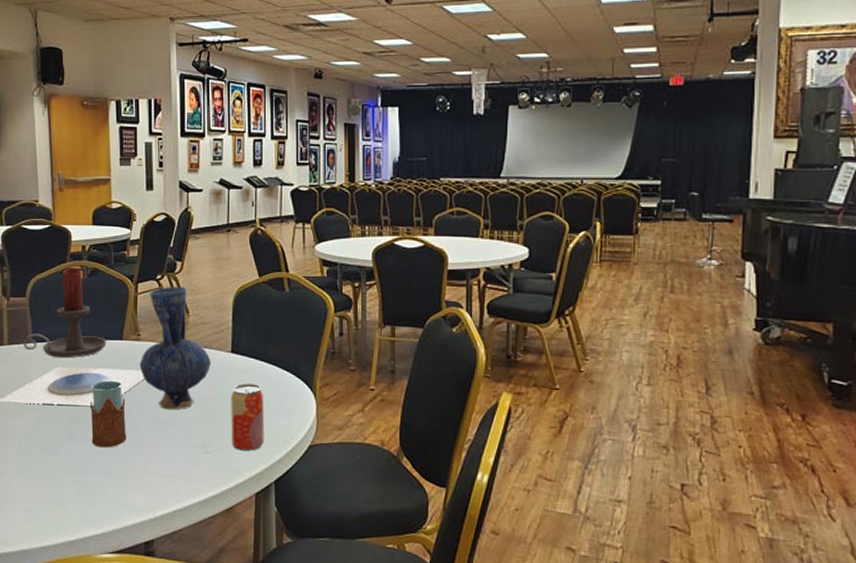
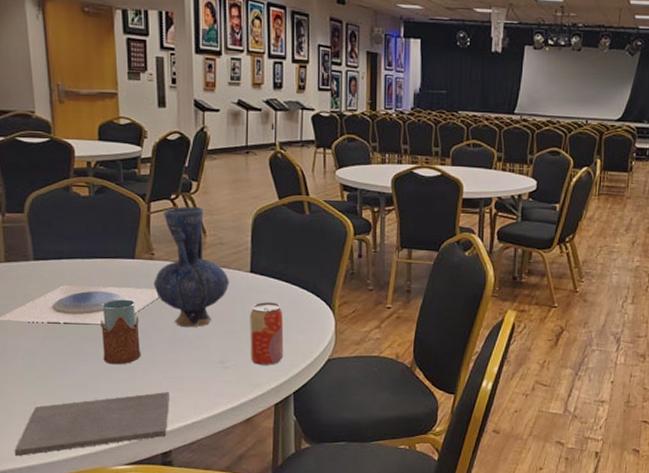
notepad: none [9,476,152,540] -> present [14,391,169,457]
candle holder: present [23,267,107,358] -> none [23,184,117,277]

